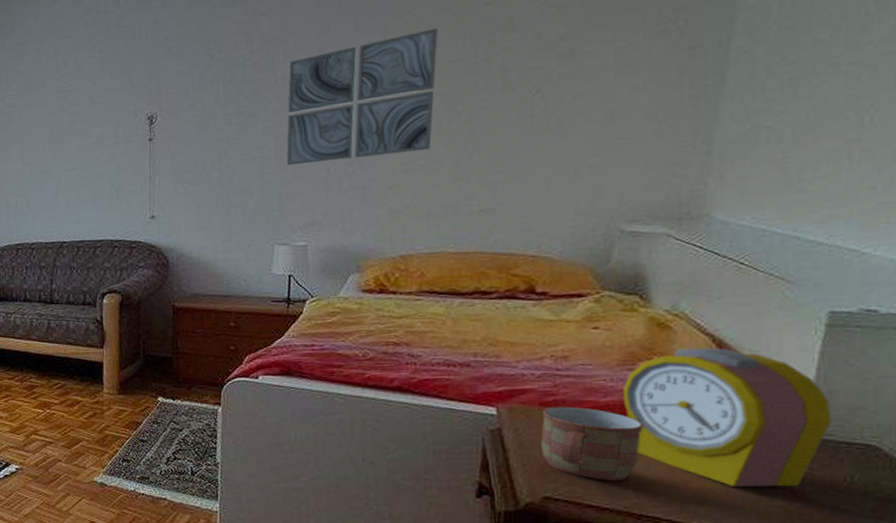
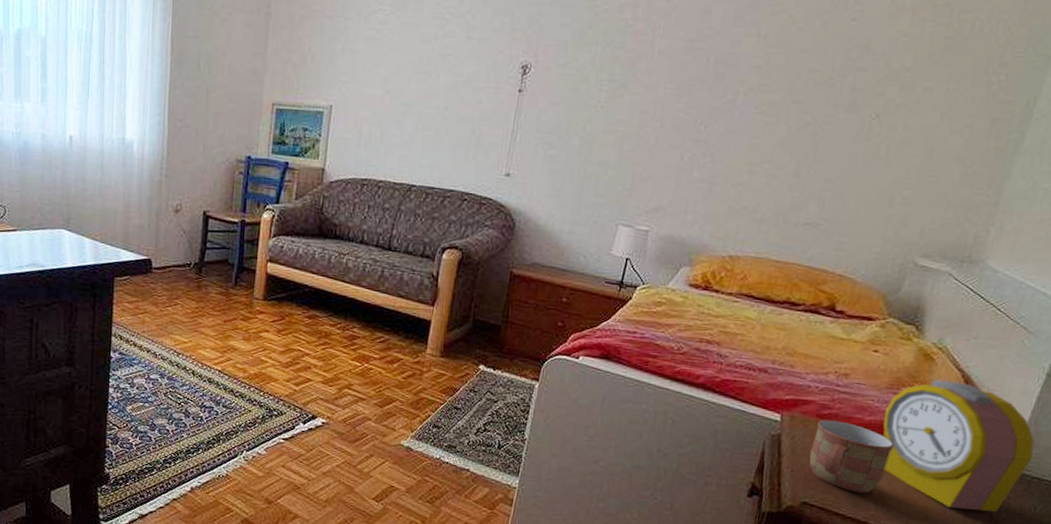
wall art: present [286,27,438,166] -> none [645,33,807,155]

